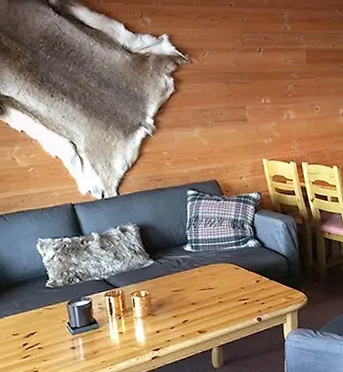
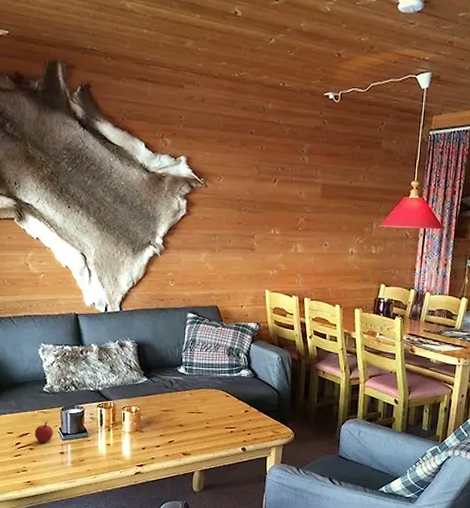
apple: none [41,316,62,341] -> present [34,420,54,443]

